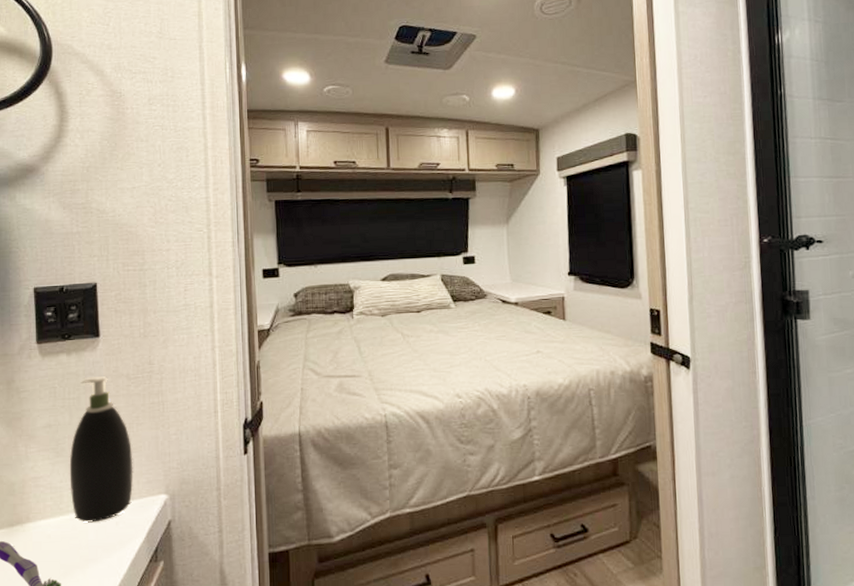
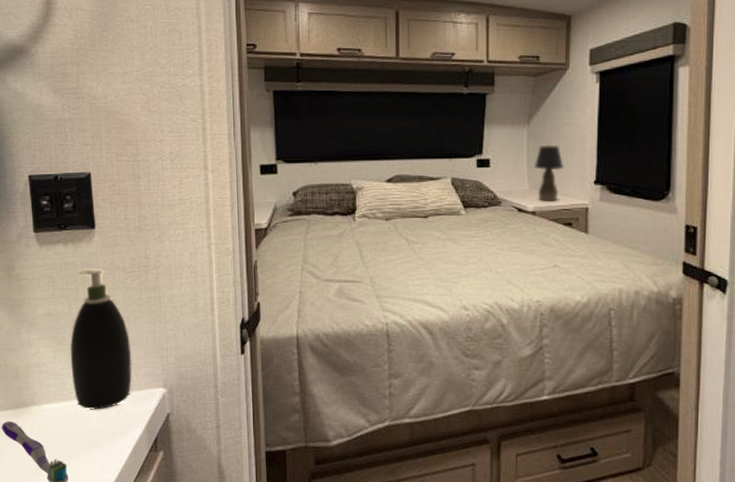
table lamp: none [514,241,540,293] -> present [533,144,563,201]

